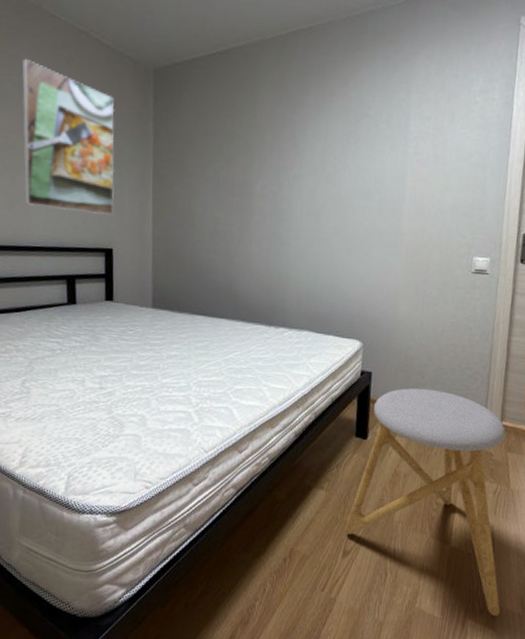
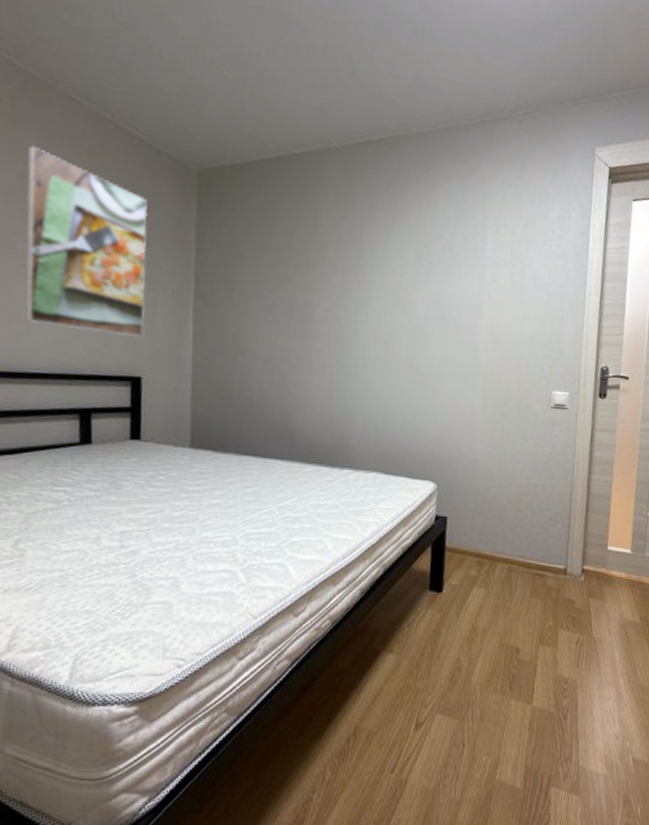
stool: present [345,388,506,617] -> none [418,532,588,781]

